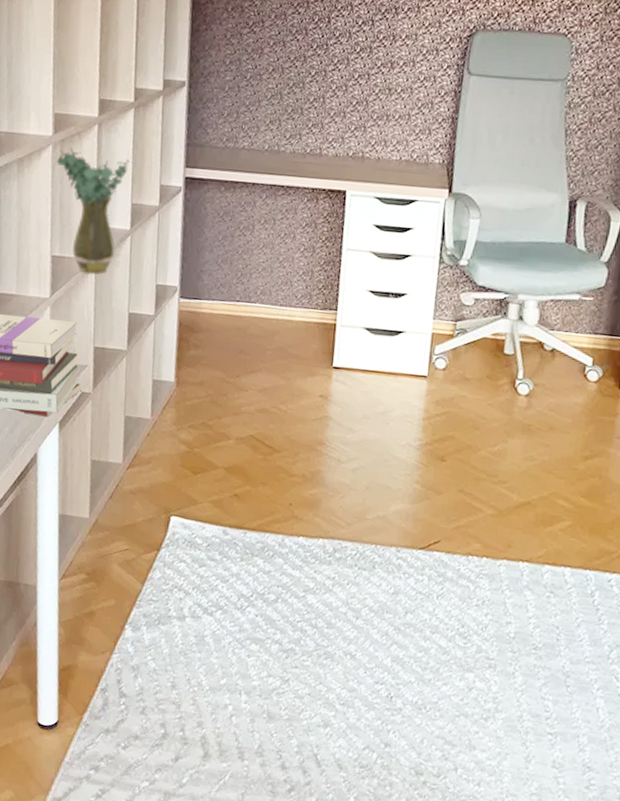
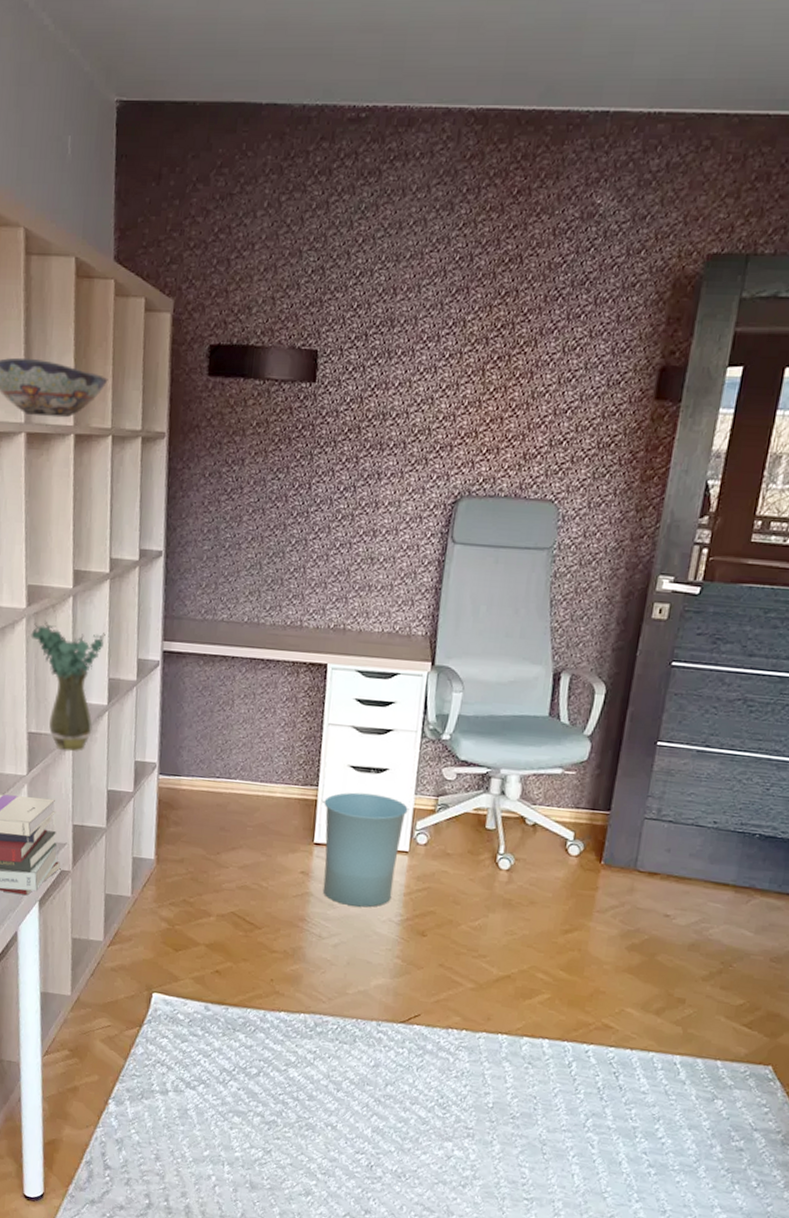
waste bin: none [341,317,427,432] -> present [323,792,408,907]

